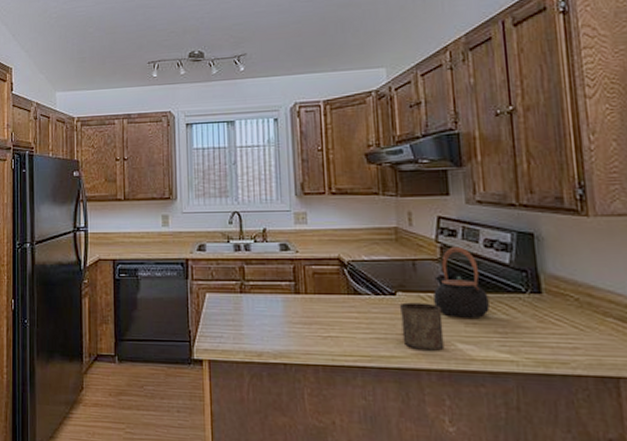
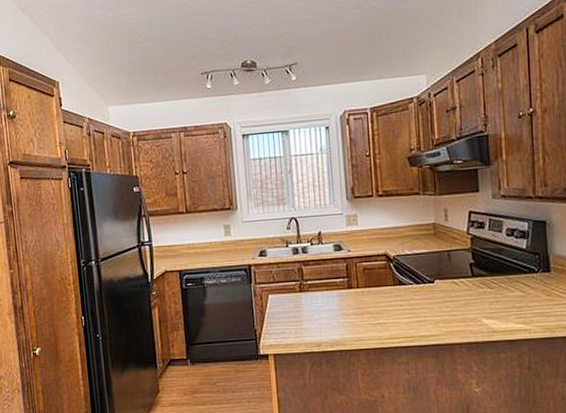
cup: present [399,302,445,351] -> none [436,287,473,328]
teapot: present [433,246,490,318] -> none [465,236,509,298]

